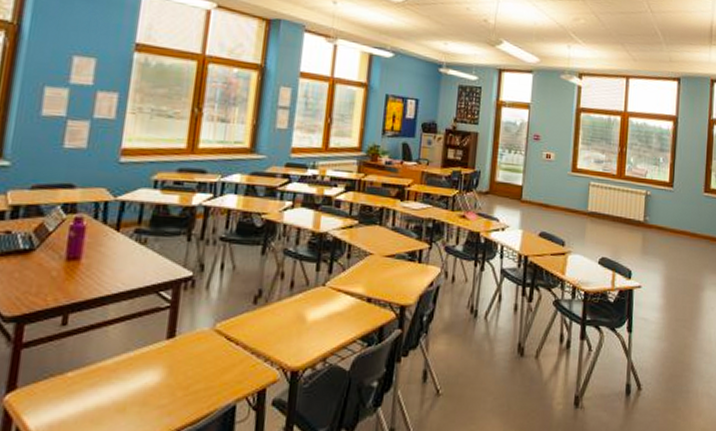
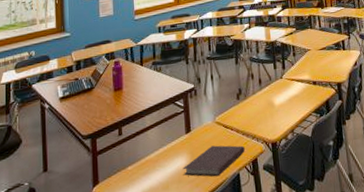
notebook: none [151,362,251,405] -> present [182,145,245,177]

